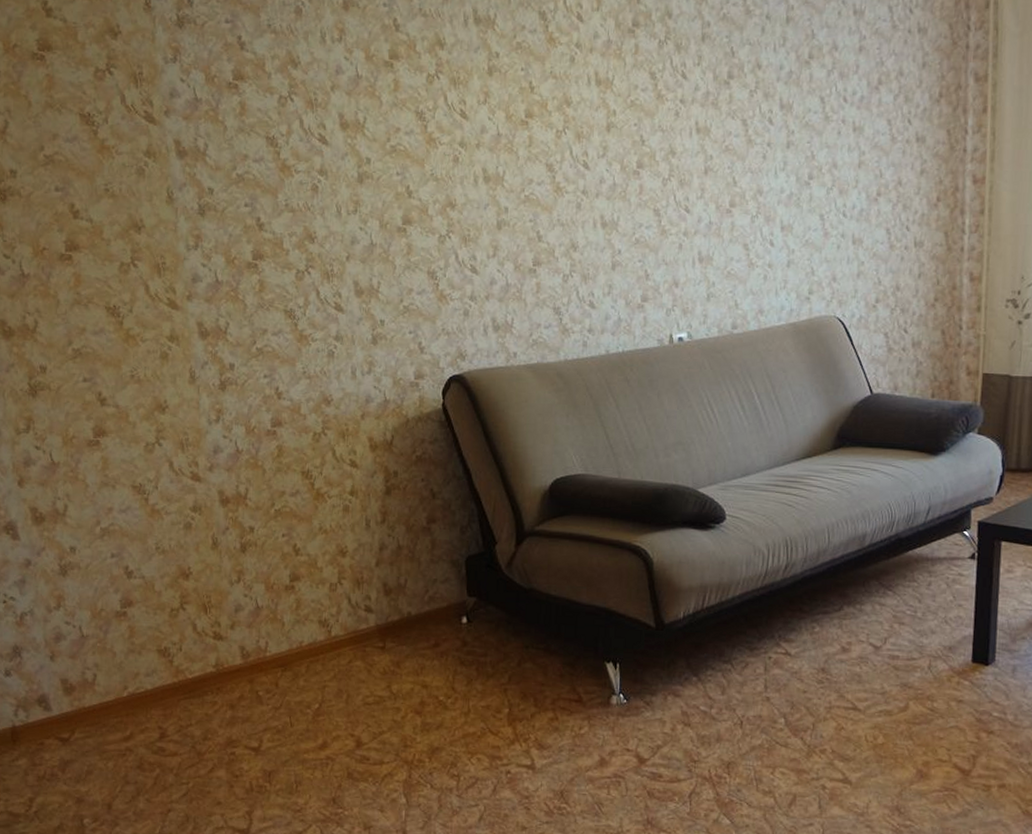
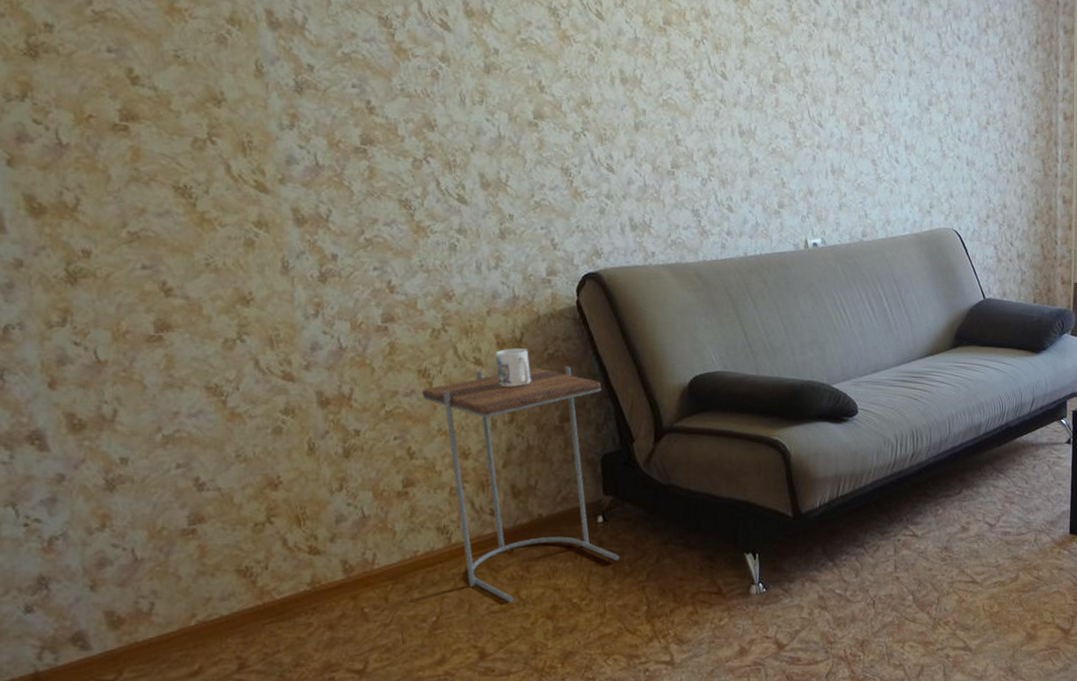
side table: none [305,468,482,696] -> present [422,366,619,602]
mug: none [368,450,401,489] -> present [495,348,531,388]

